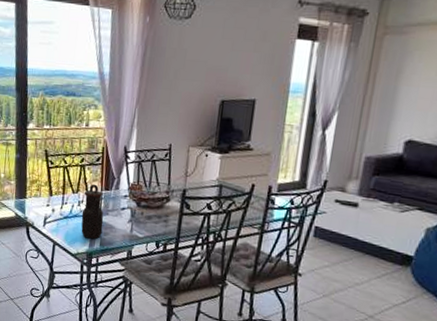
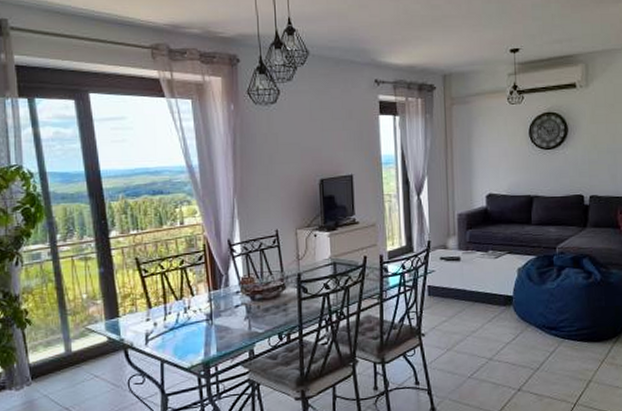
teapot: present [81,184,104,239] -> none [189,285,217,347]

